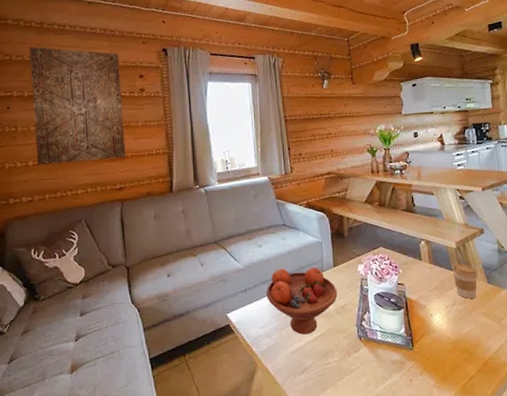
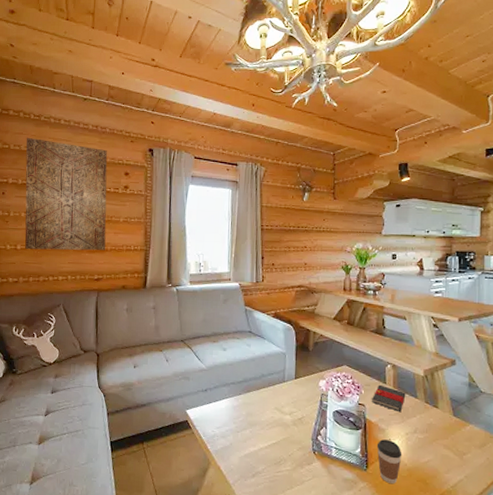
fruit bowl: present [266,267,338,335] -> none [226,373,296,441]
book: none [410,262,442,286] -> present [372,384,406,412]
coffee cup: none [419,315,445,360] -> present [376,439,402,484]
coffee cup: present [452,263,478,299] -> none [417,391,444,429]

